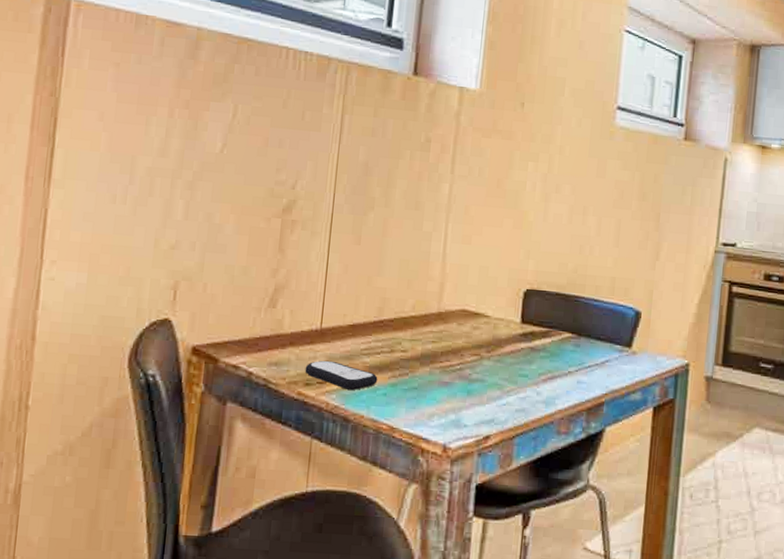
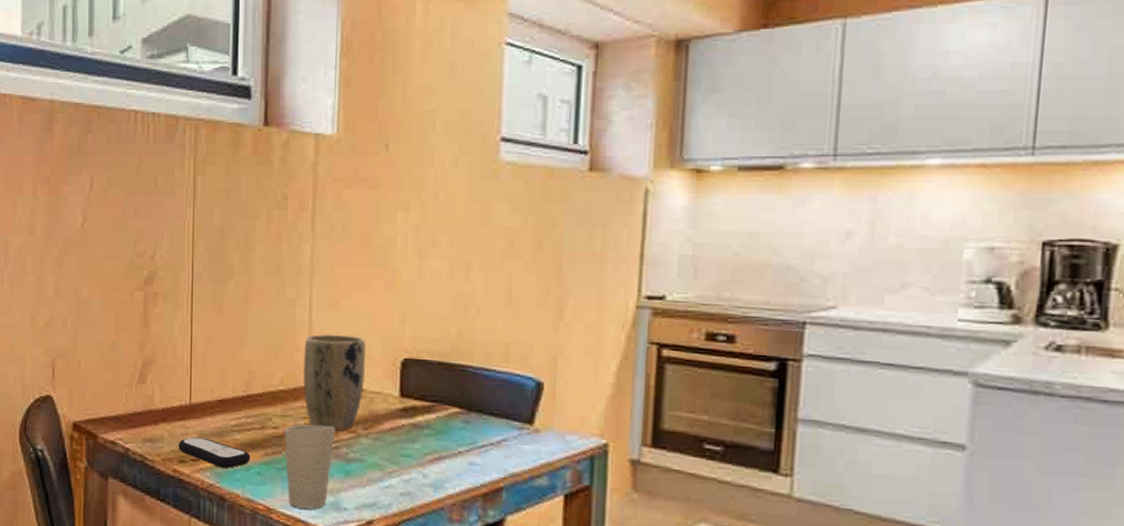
cup: none [411,348,461,428] -> present [284,424,336,510]
plant pot: none [433,265,494,354] -> present [303,334,366,432]

